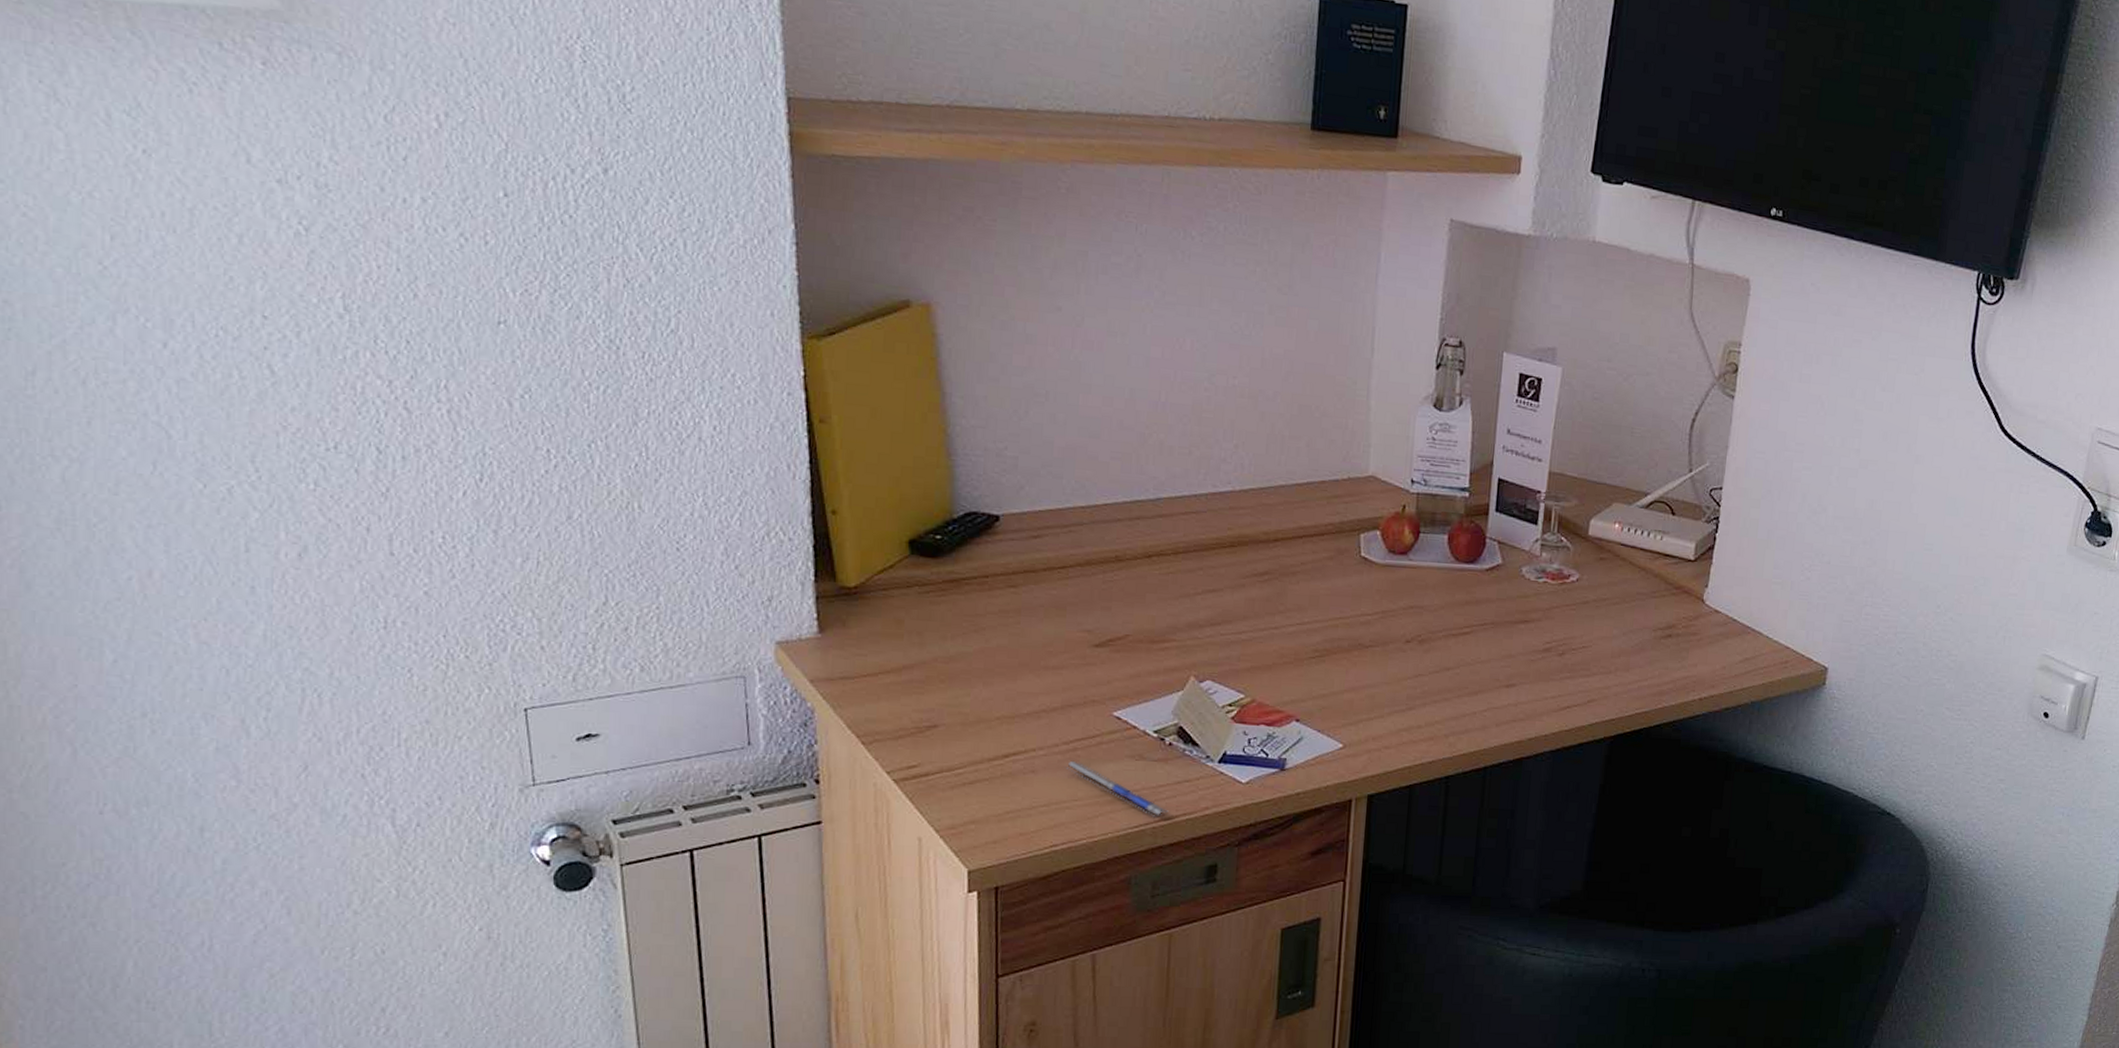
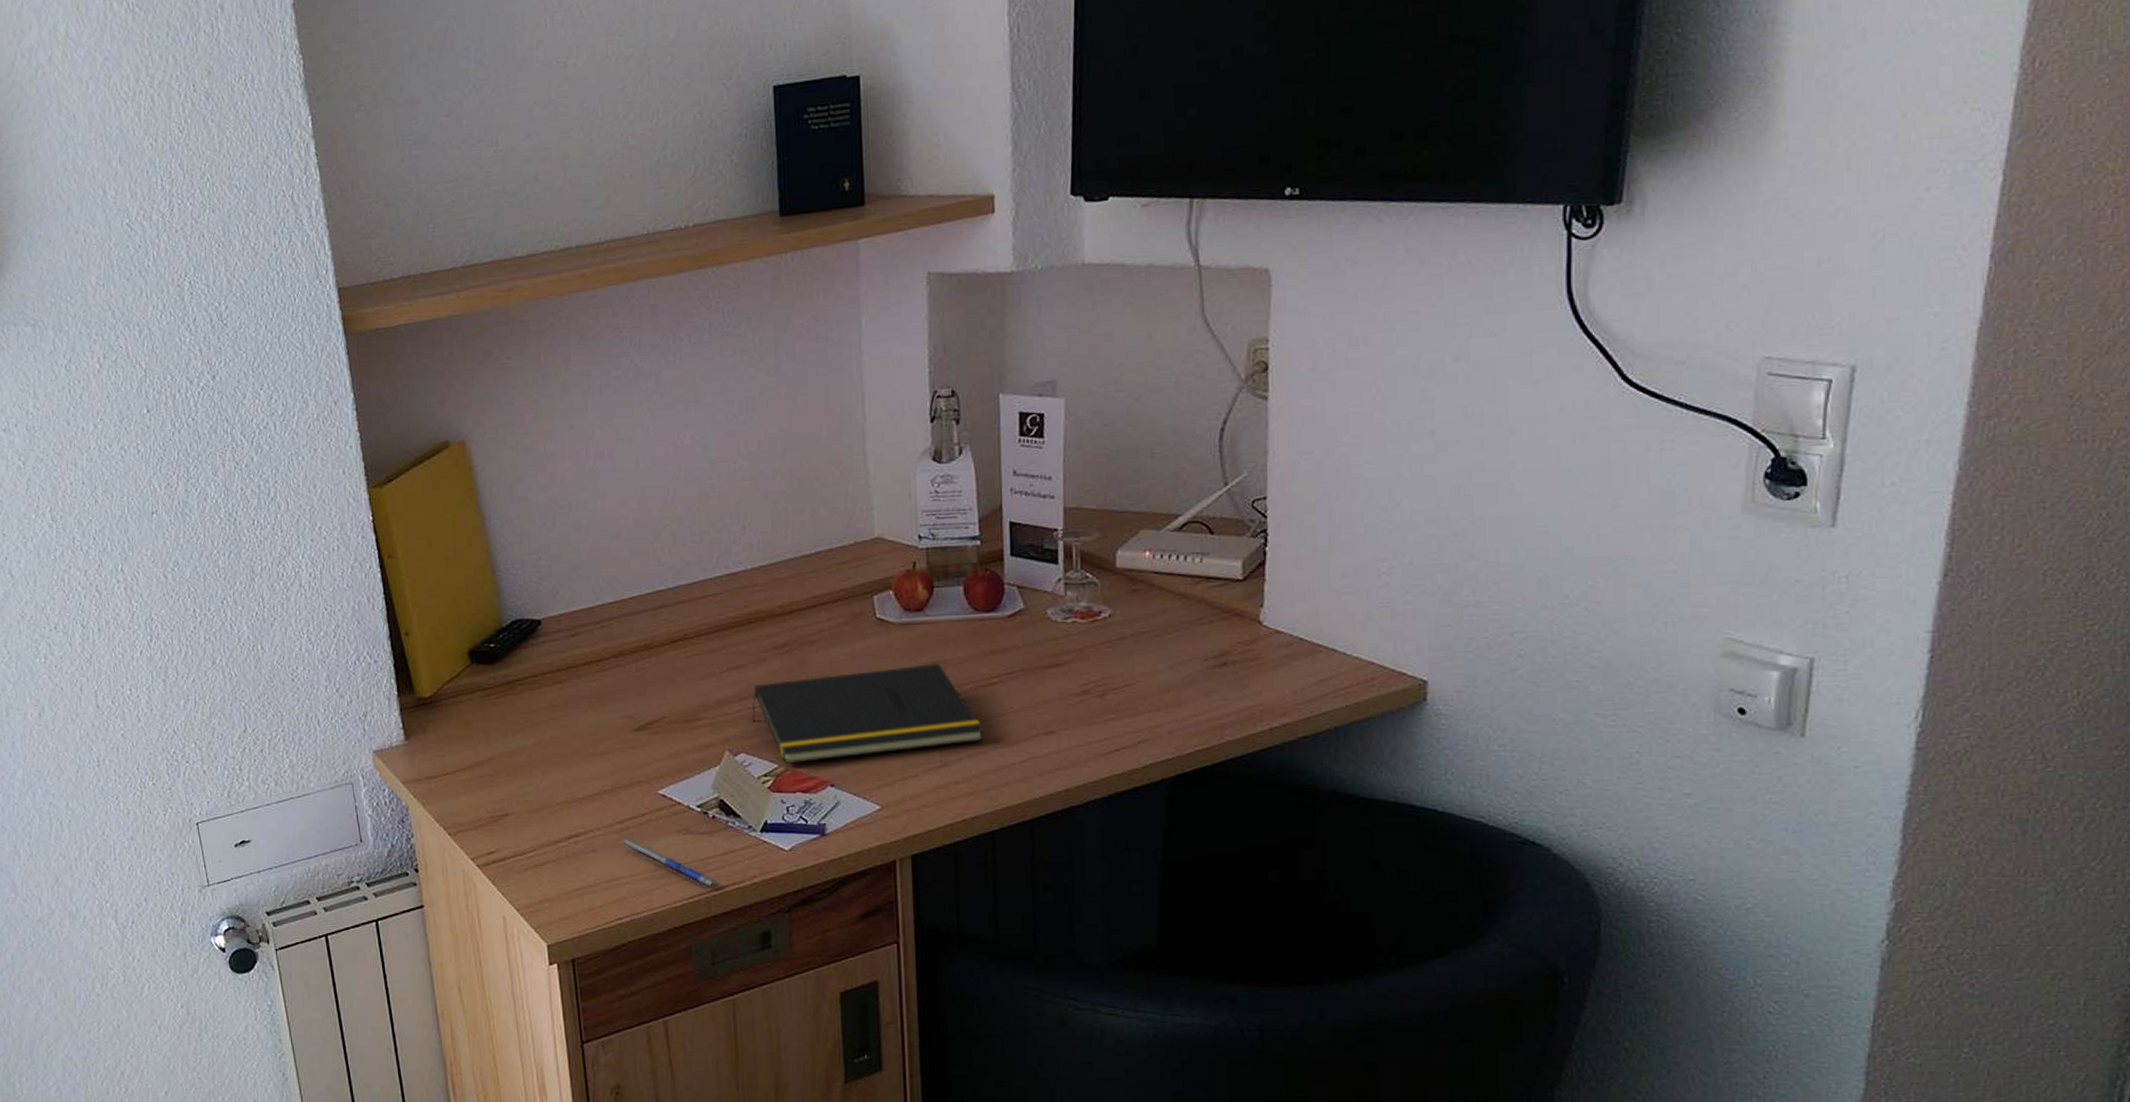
notepad: none [1222,607,1451,696] -> present [751,663,985,765]

